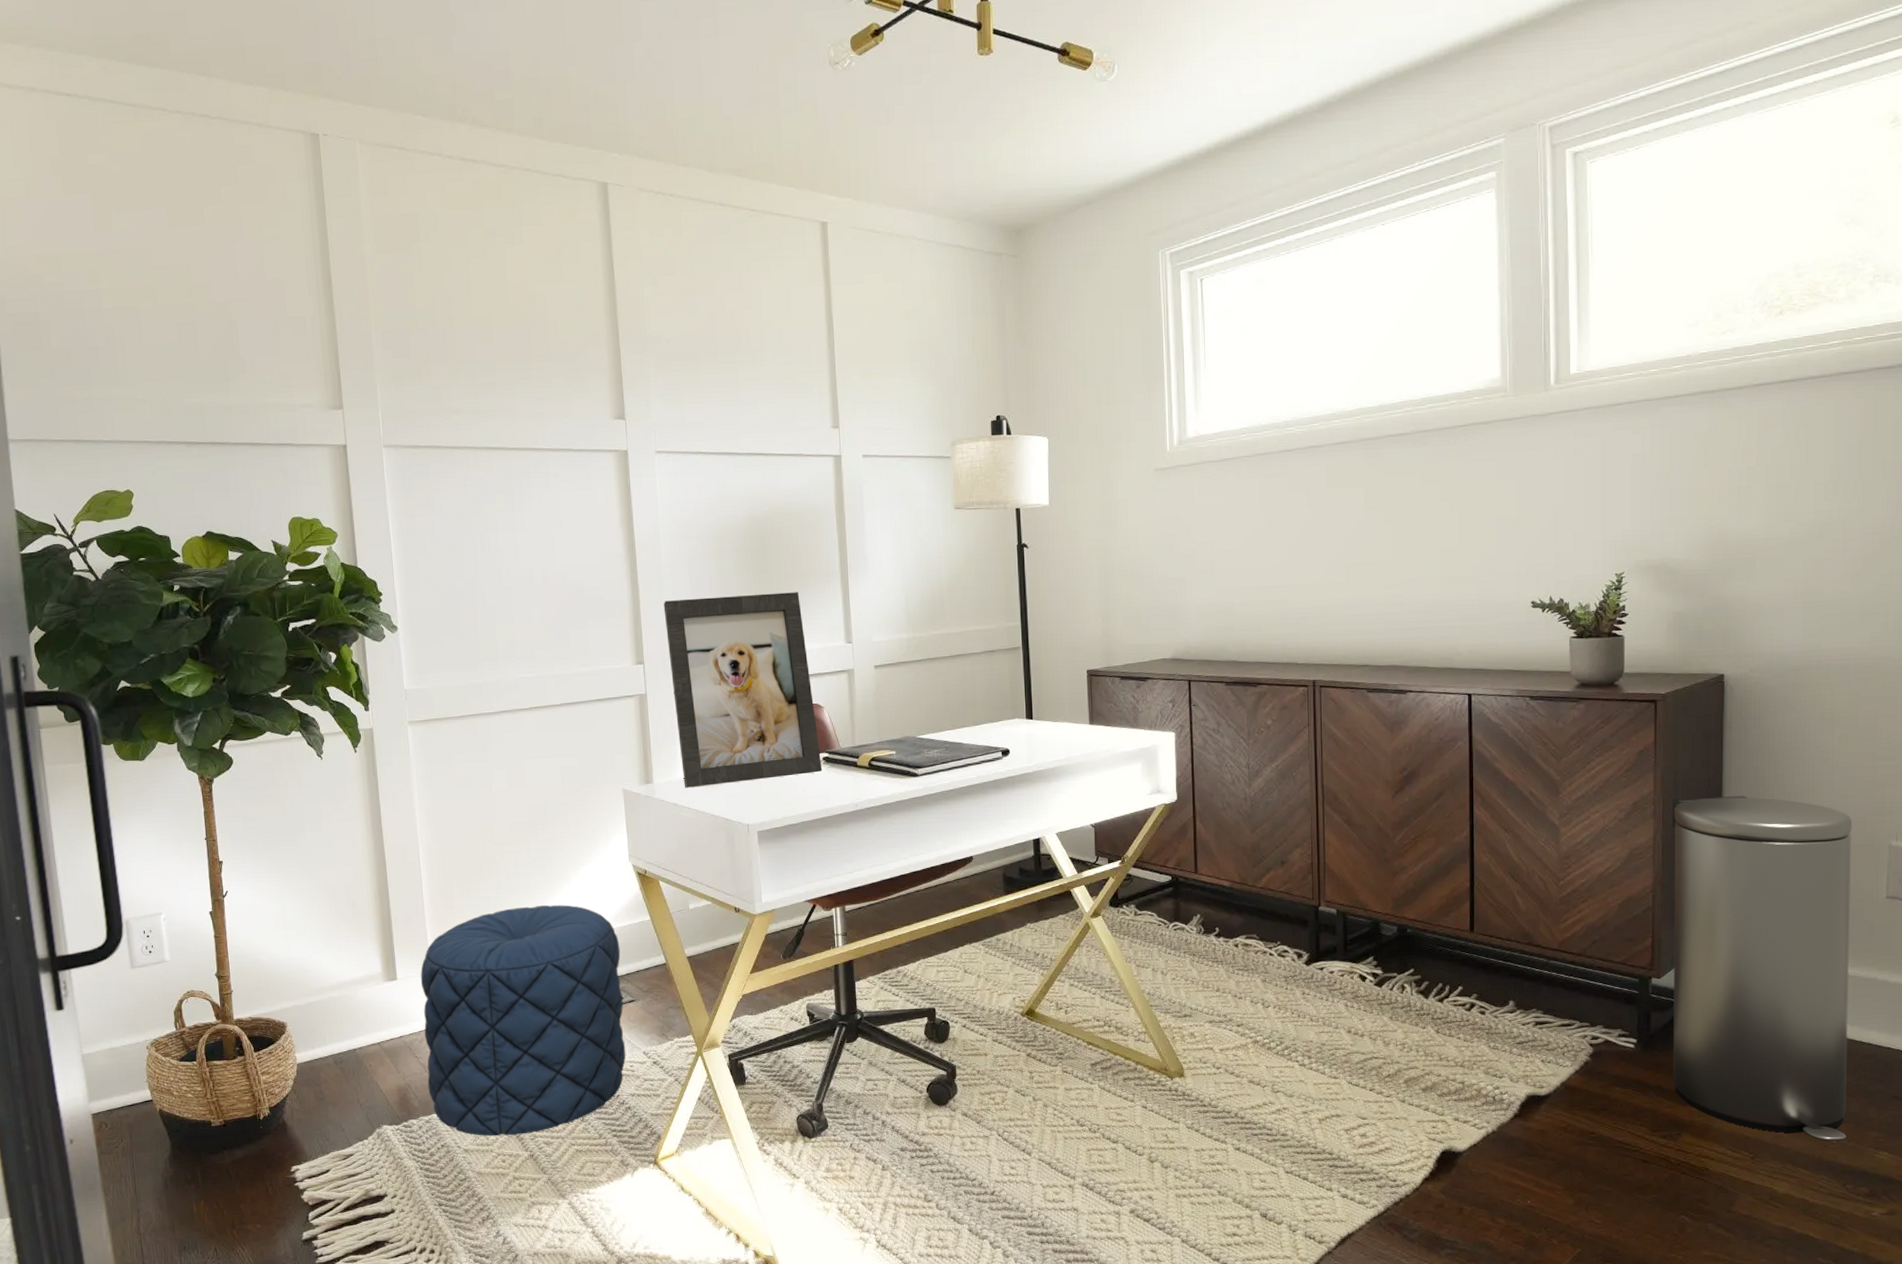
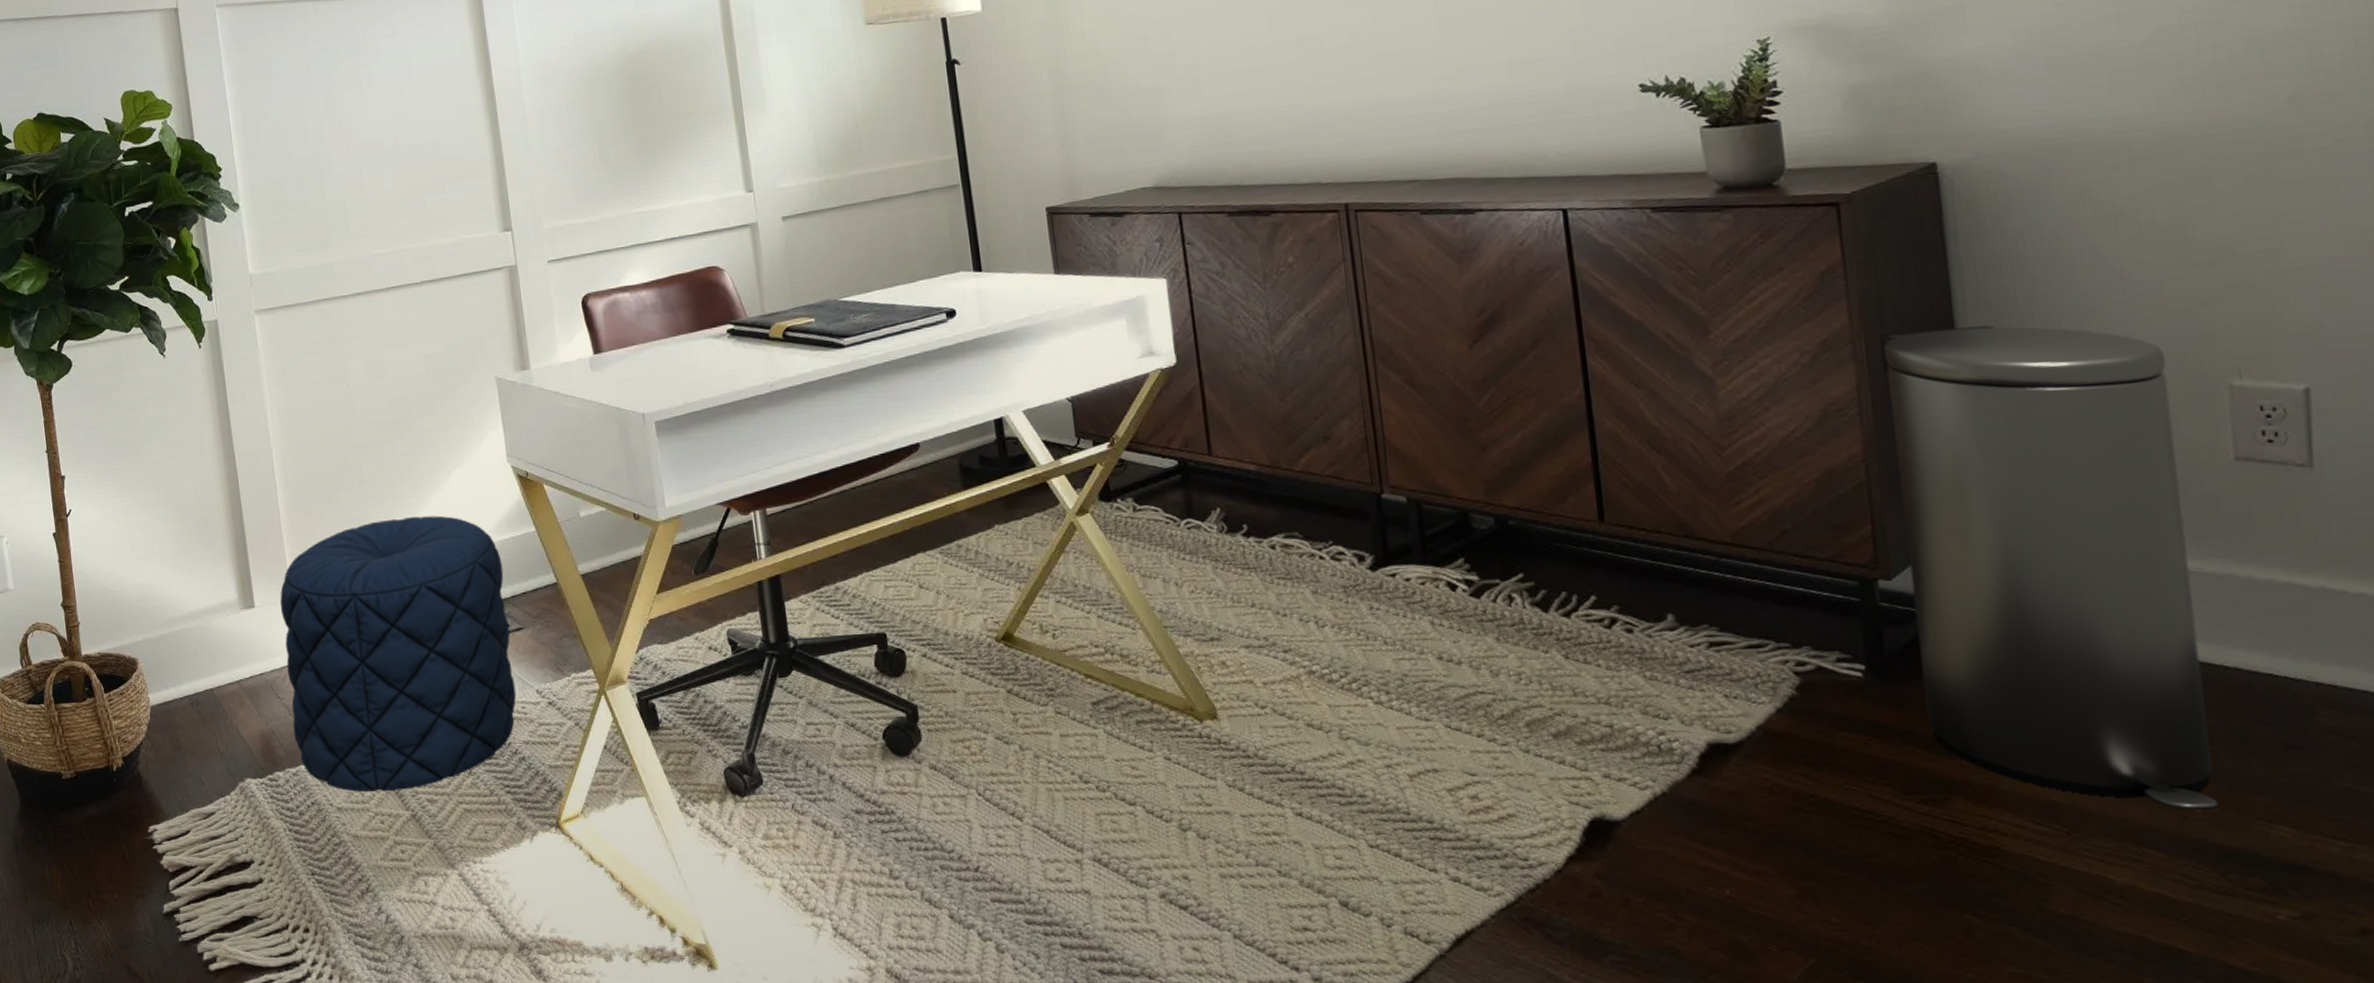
picture frame: present [663,592,823,789] -> none [530,136,728,374]

